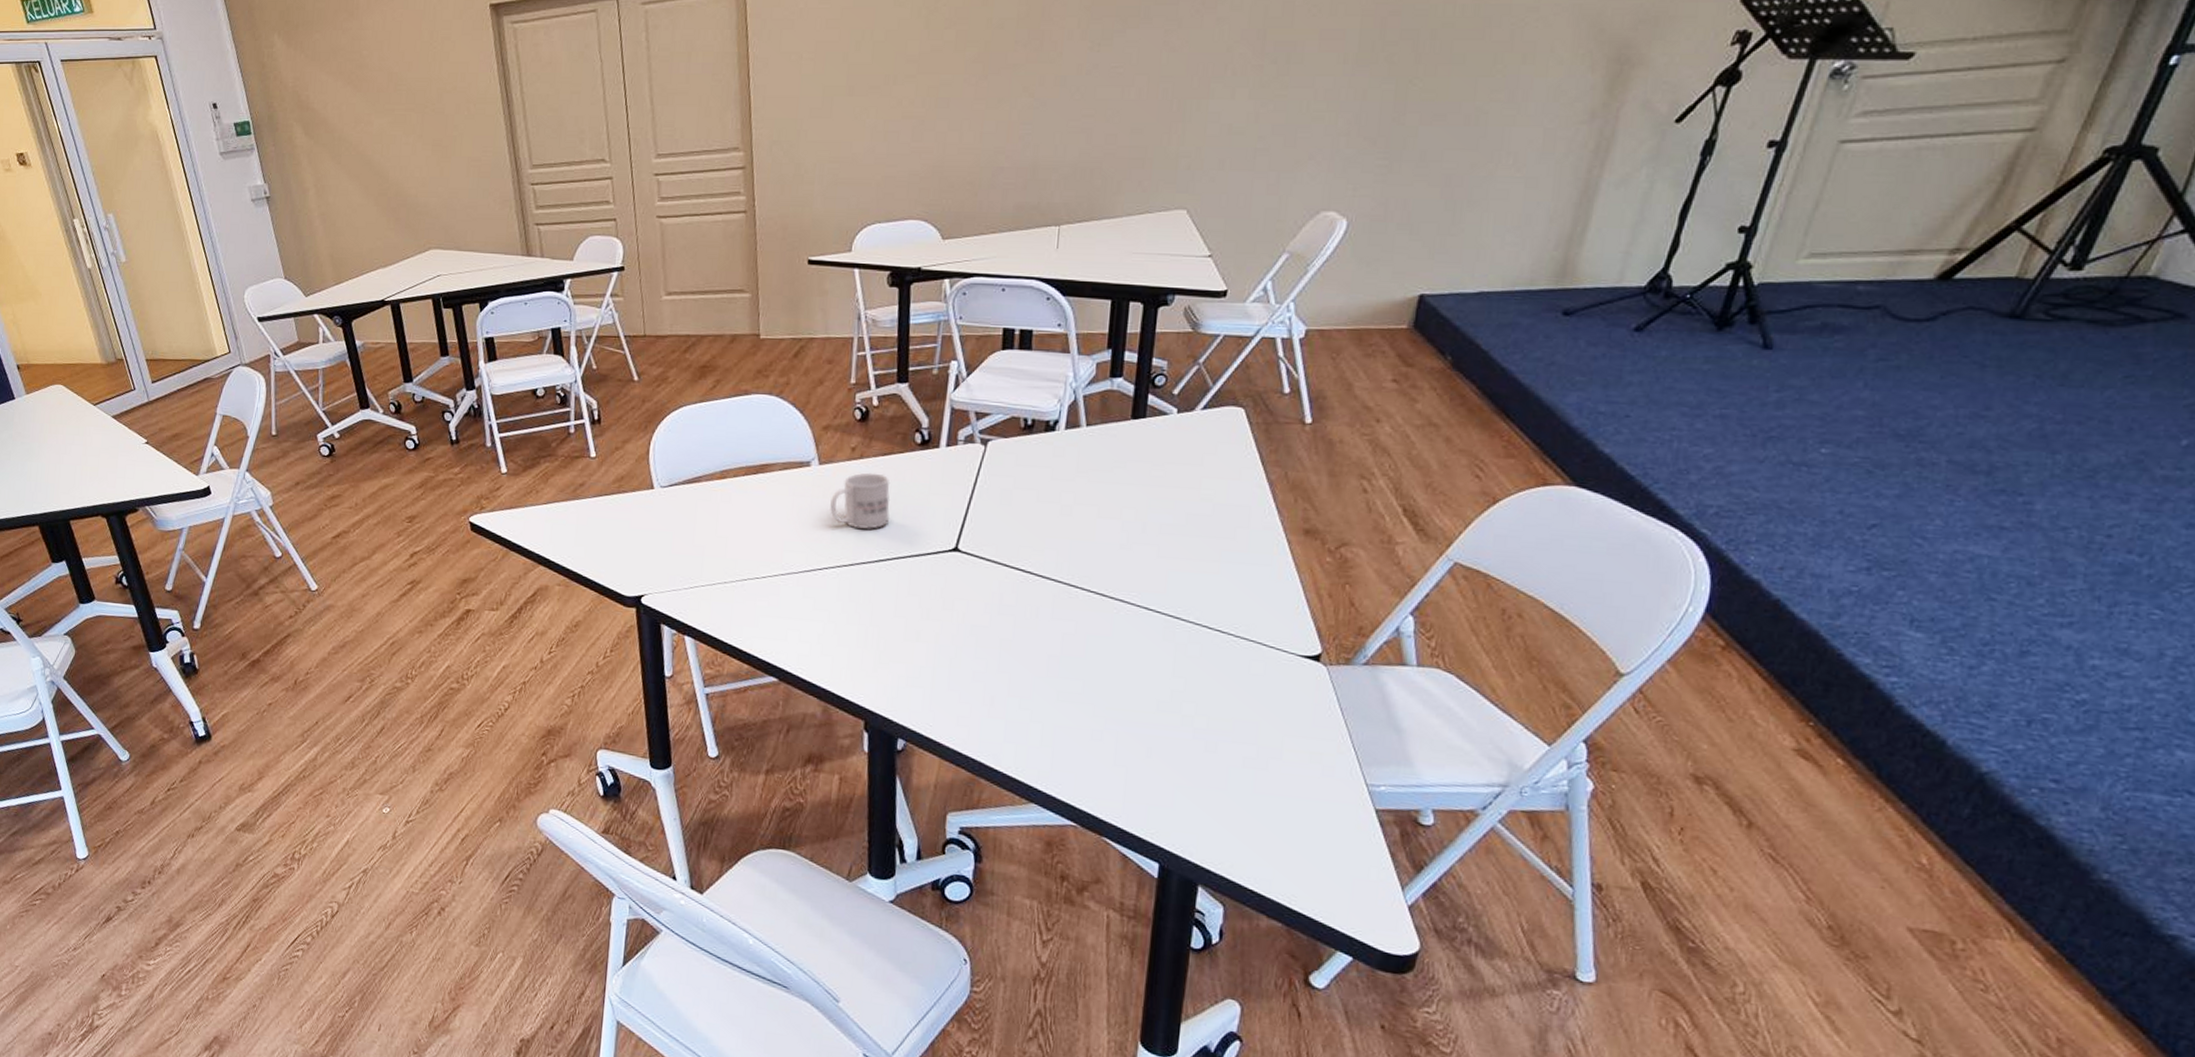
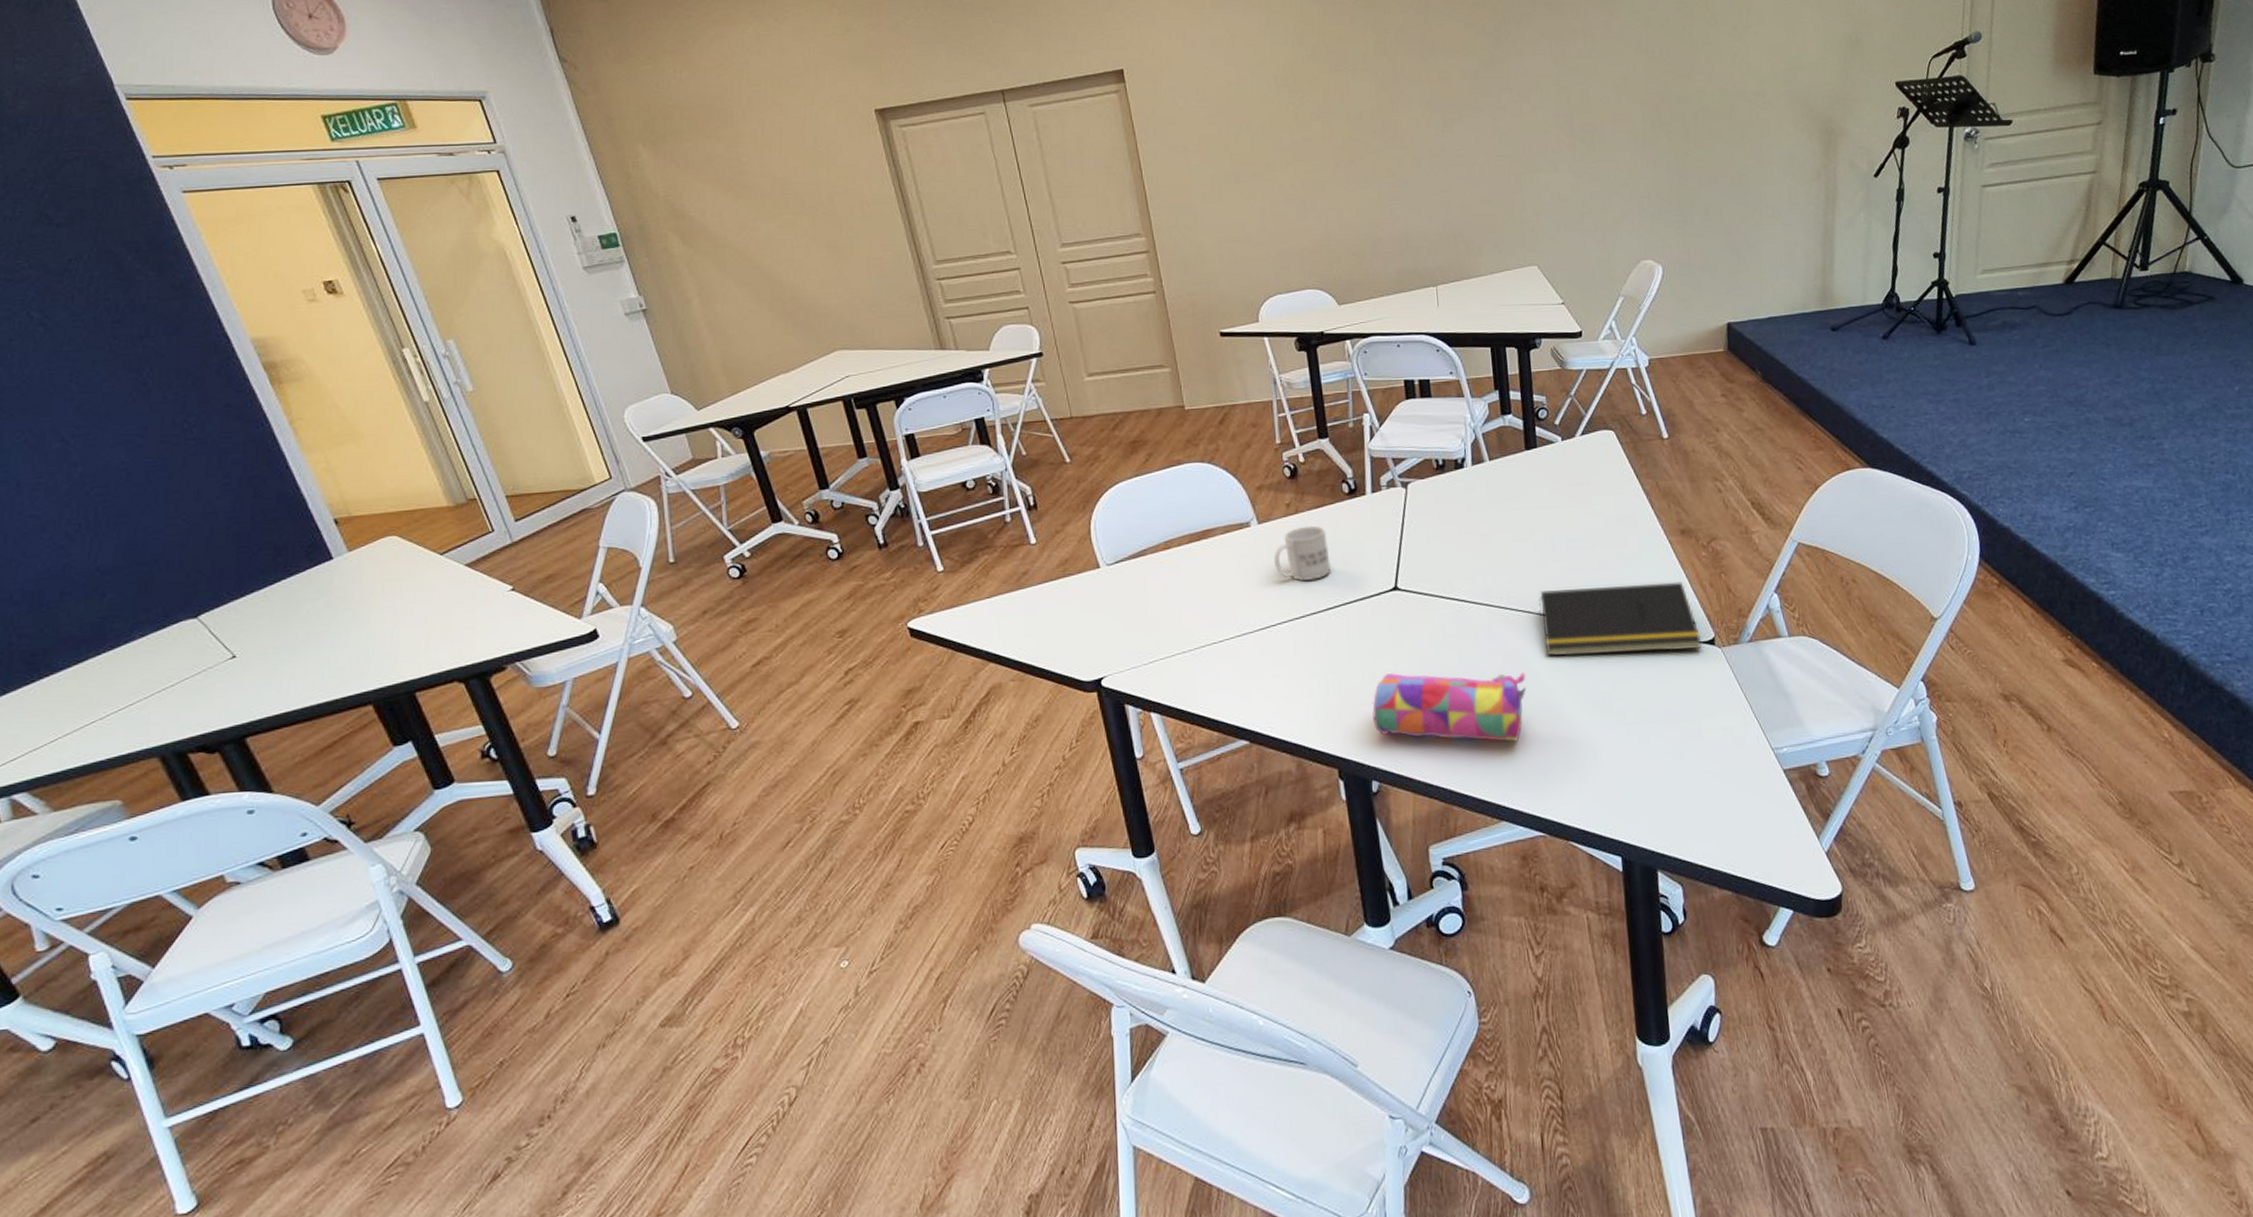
pencil case: none [908,634,1086,727] -> present [1372,672,1526,743]
notepad: none [1113,574,1305,663] -> present [1539,581,1702,657]

